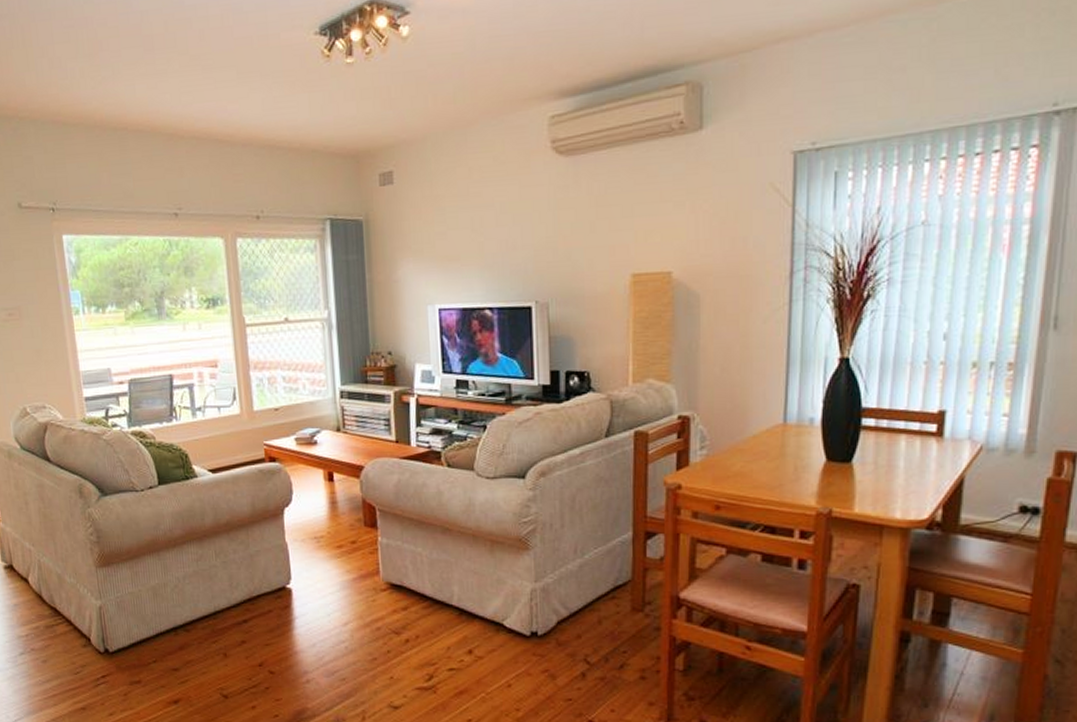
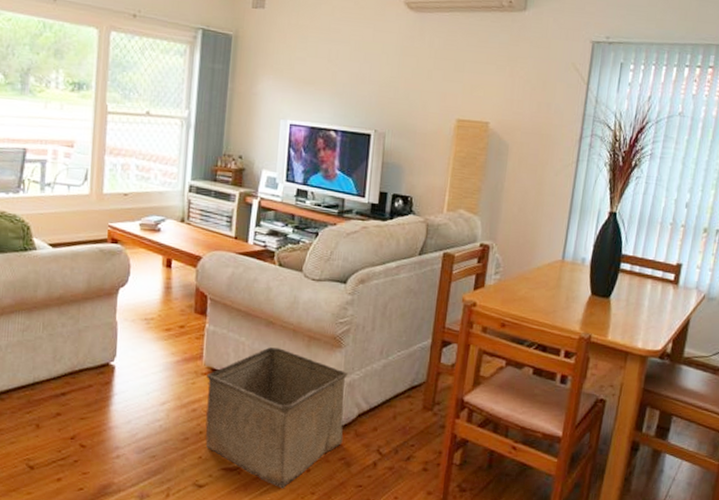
storage bin: none [387,556,544,706] -> present [205,347,348,489]

